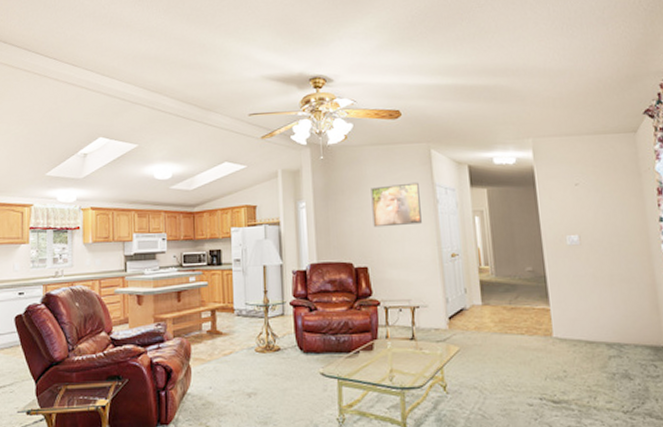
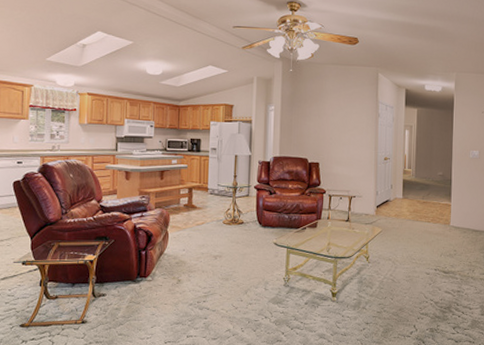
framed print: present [371,182,422,228] -> none [327,98,366,132]

